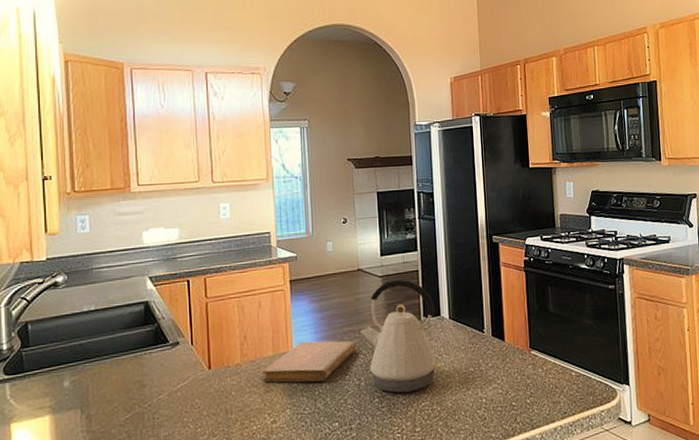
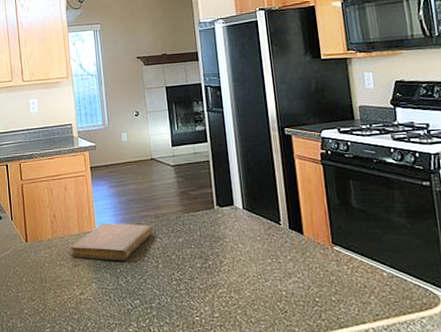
kettle: present [360,279,443,393] -> none [156,169,239,278]

